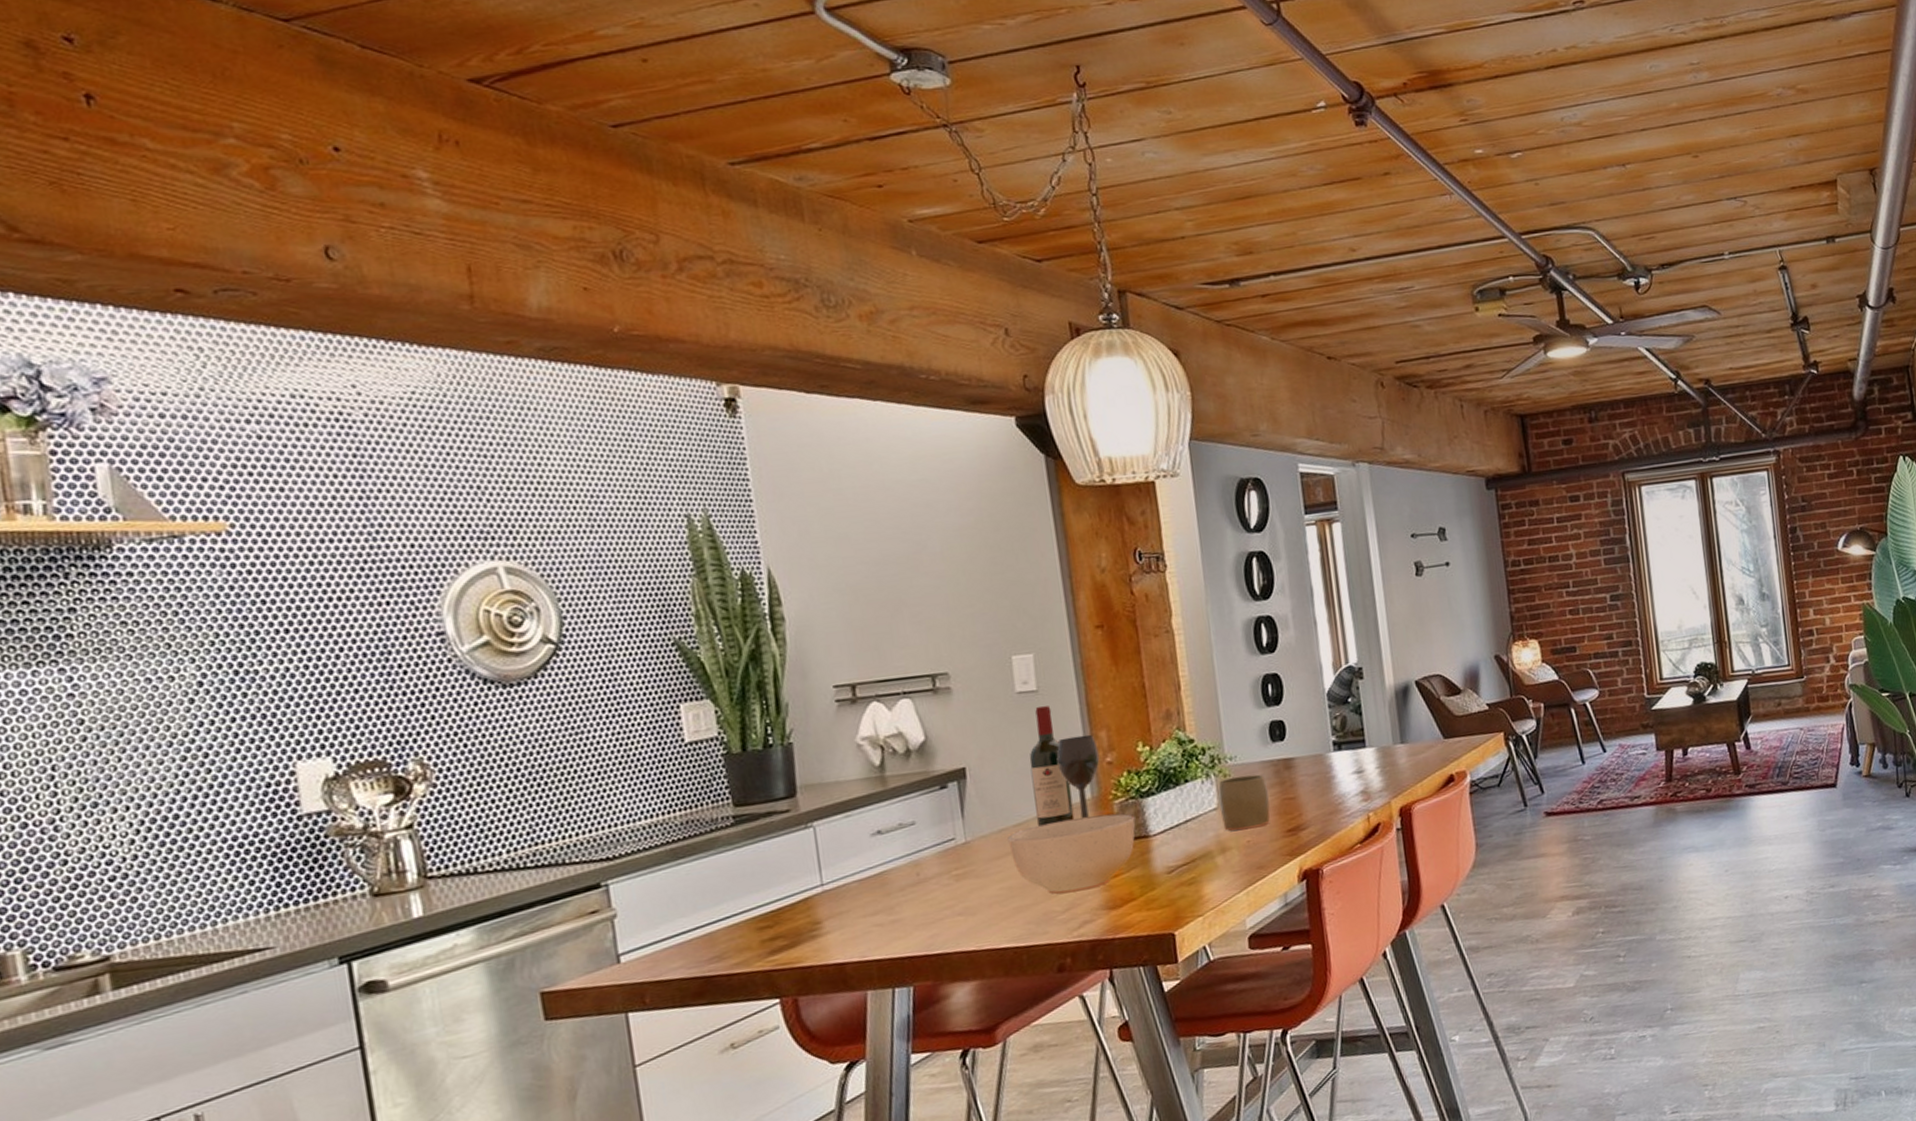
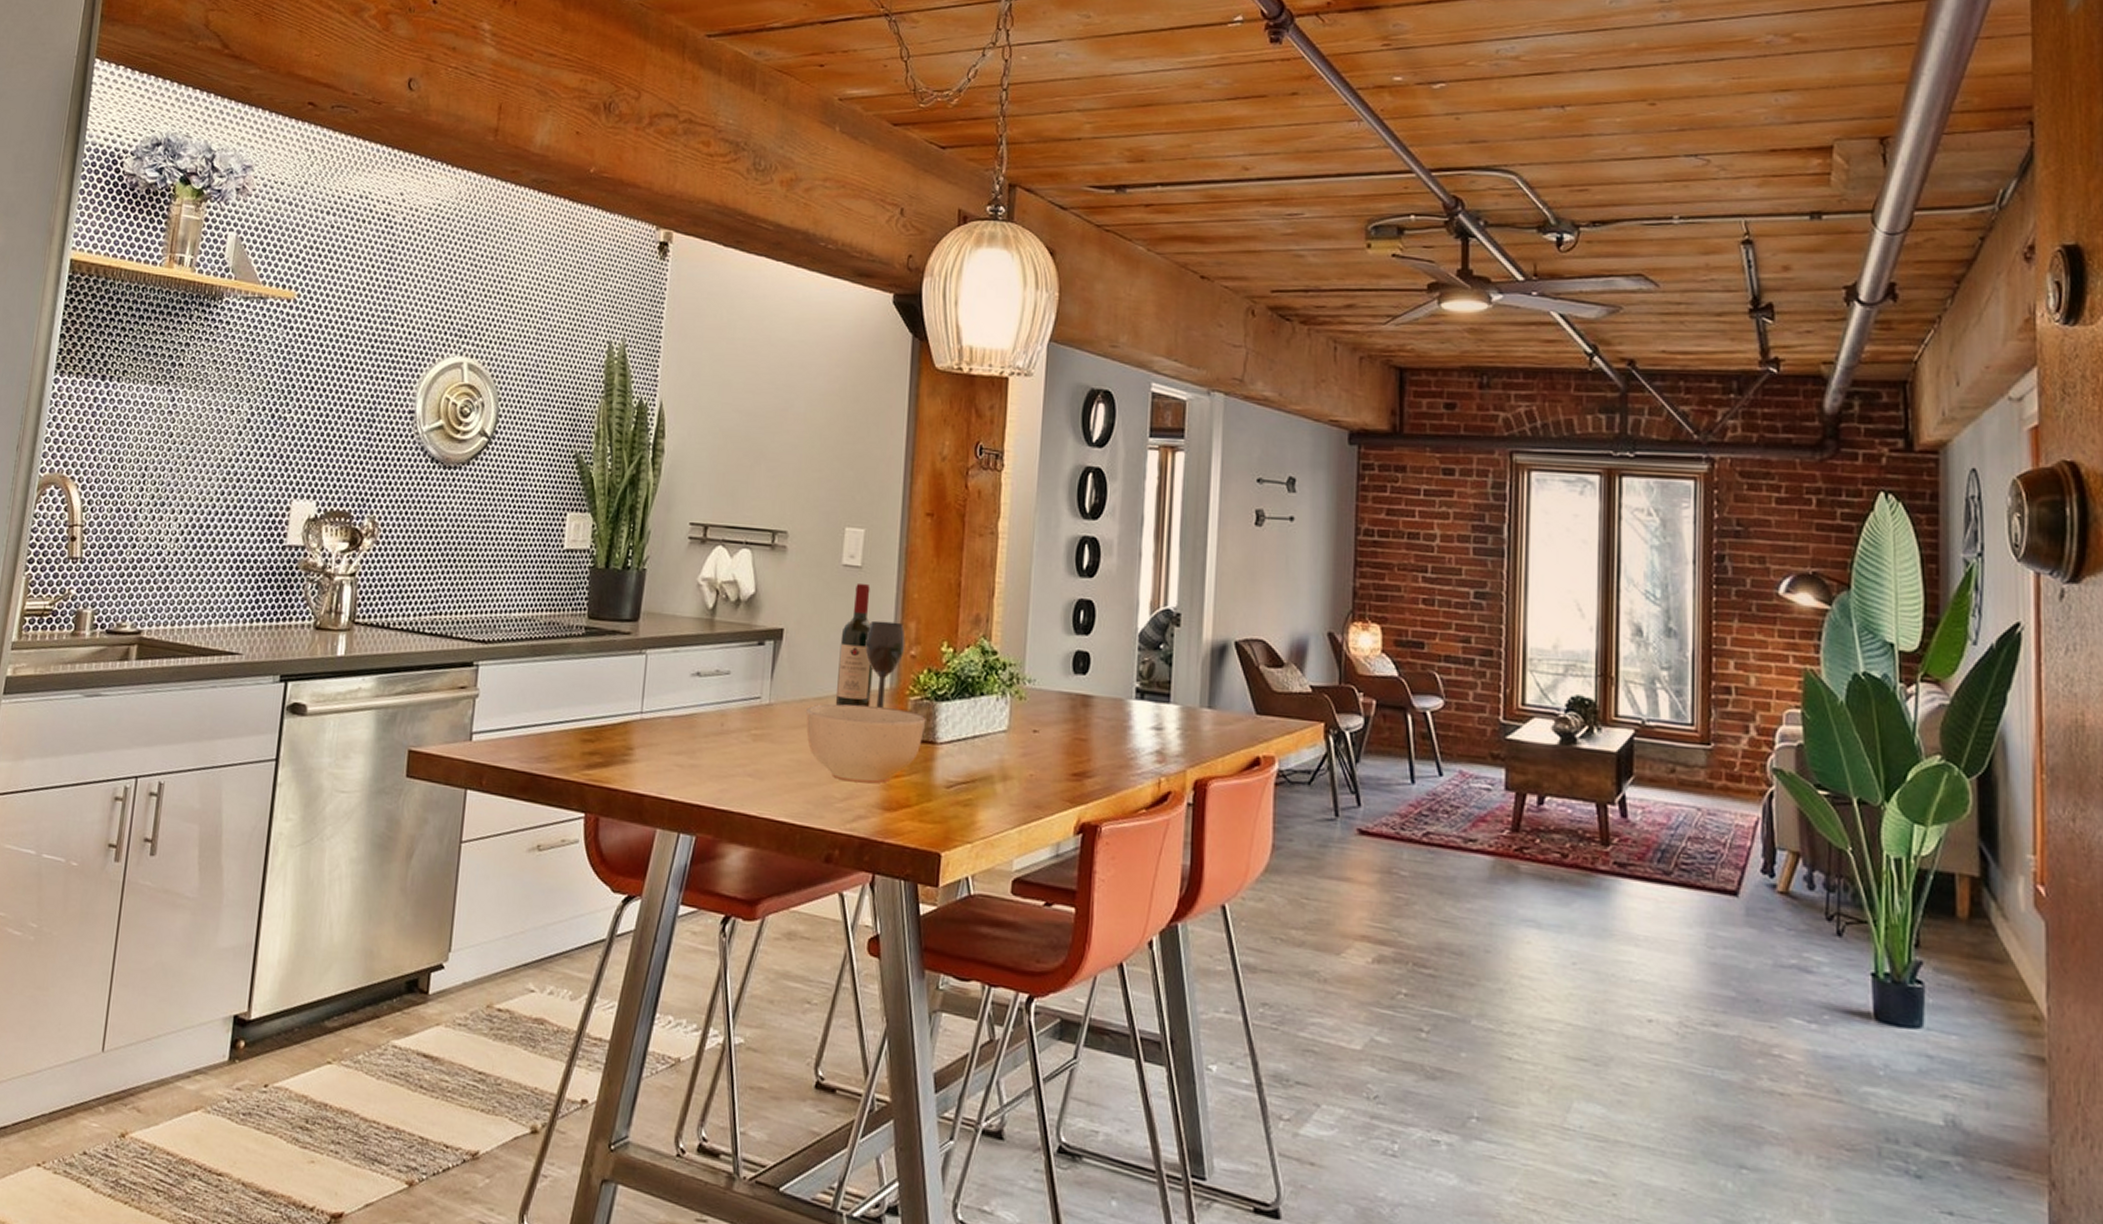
mug: present [1218,774,1270,831] -> none [1009,701,1061,763]

